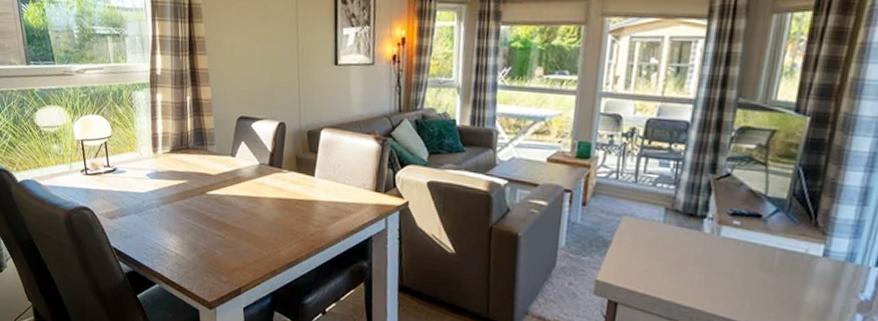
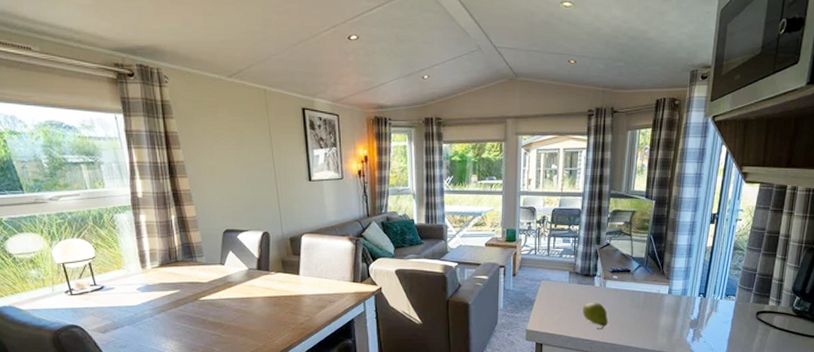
fruit: none [681,254,721,295] -> present [583,302,609,329]

